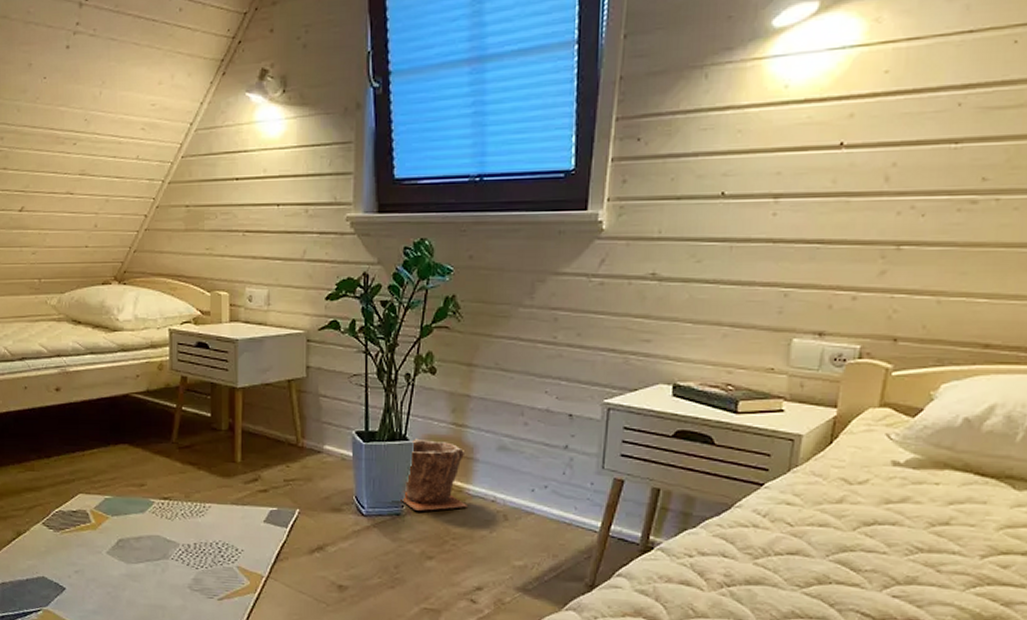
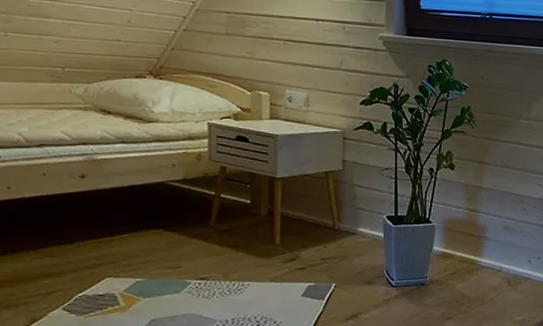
plant pot: present [401,438,467,511] -> none [425,221,479,280]

